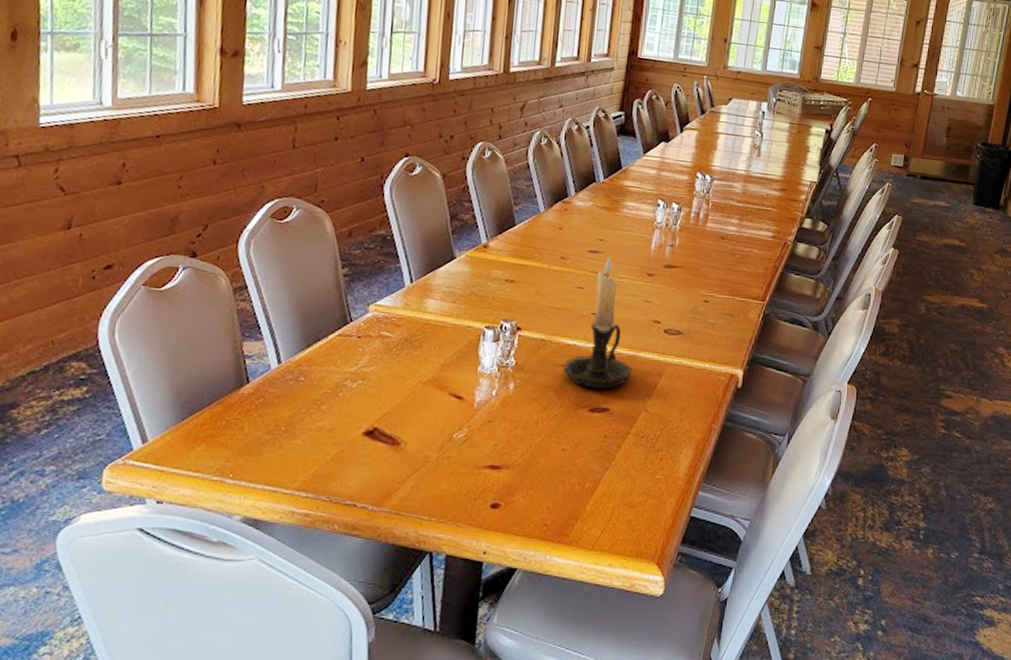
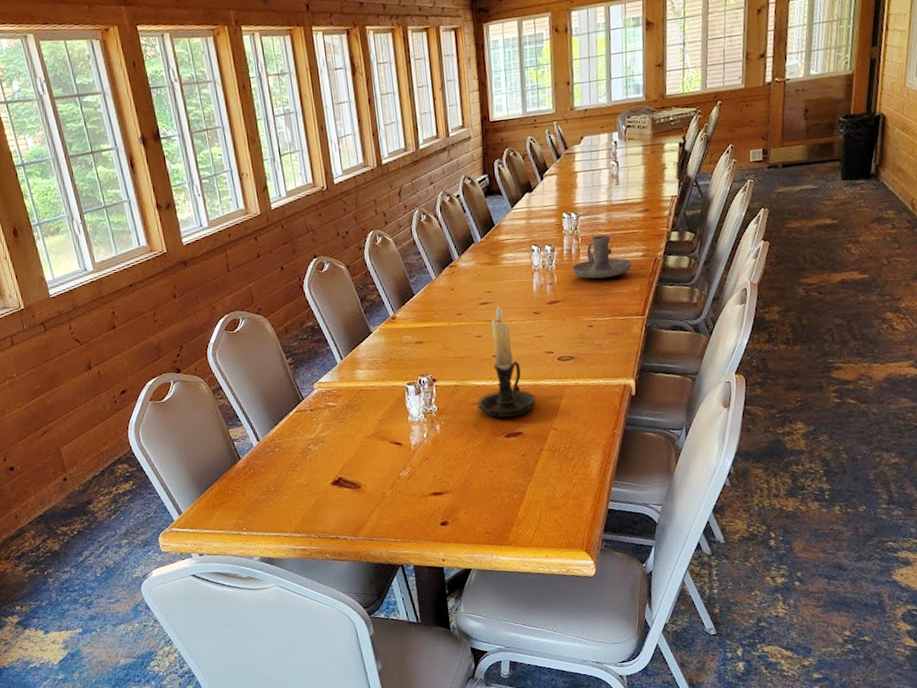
candle holder: none [696,204,761,253] -> present [572,235,633,279]

